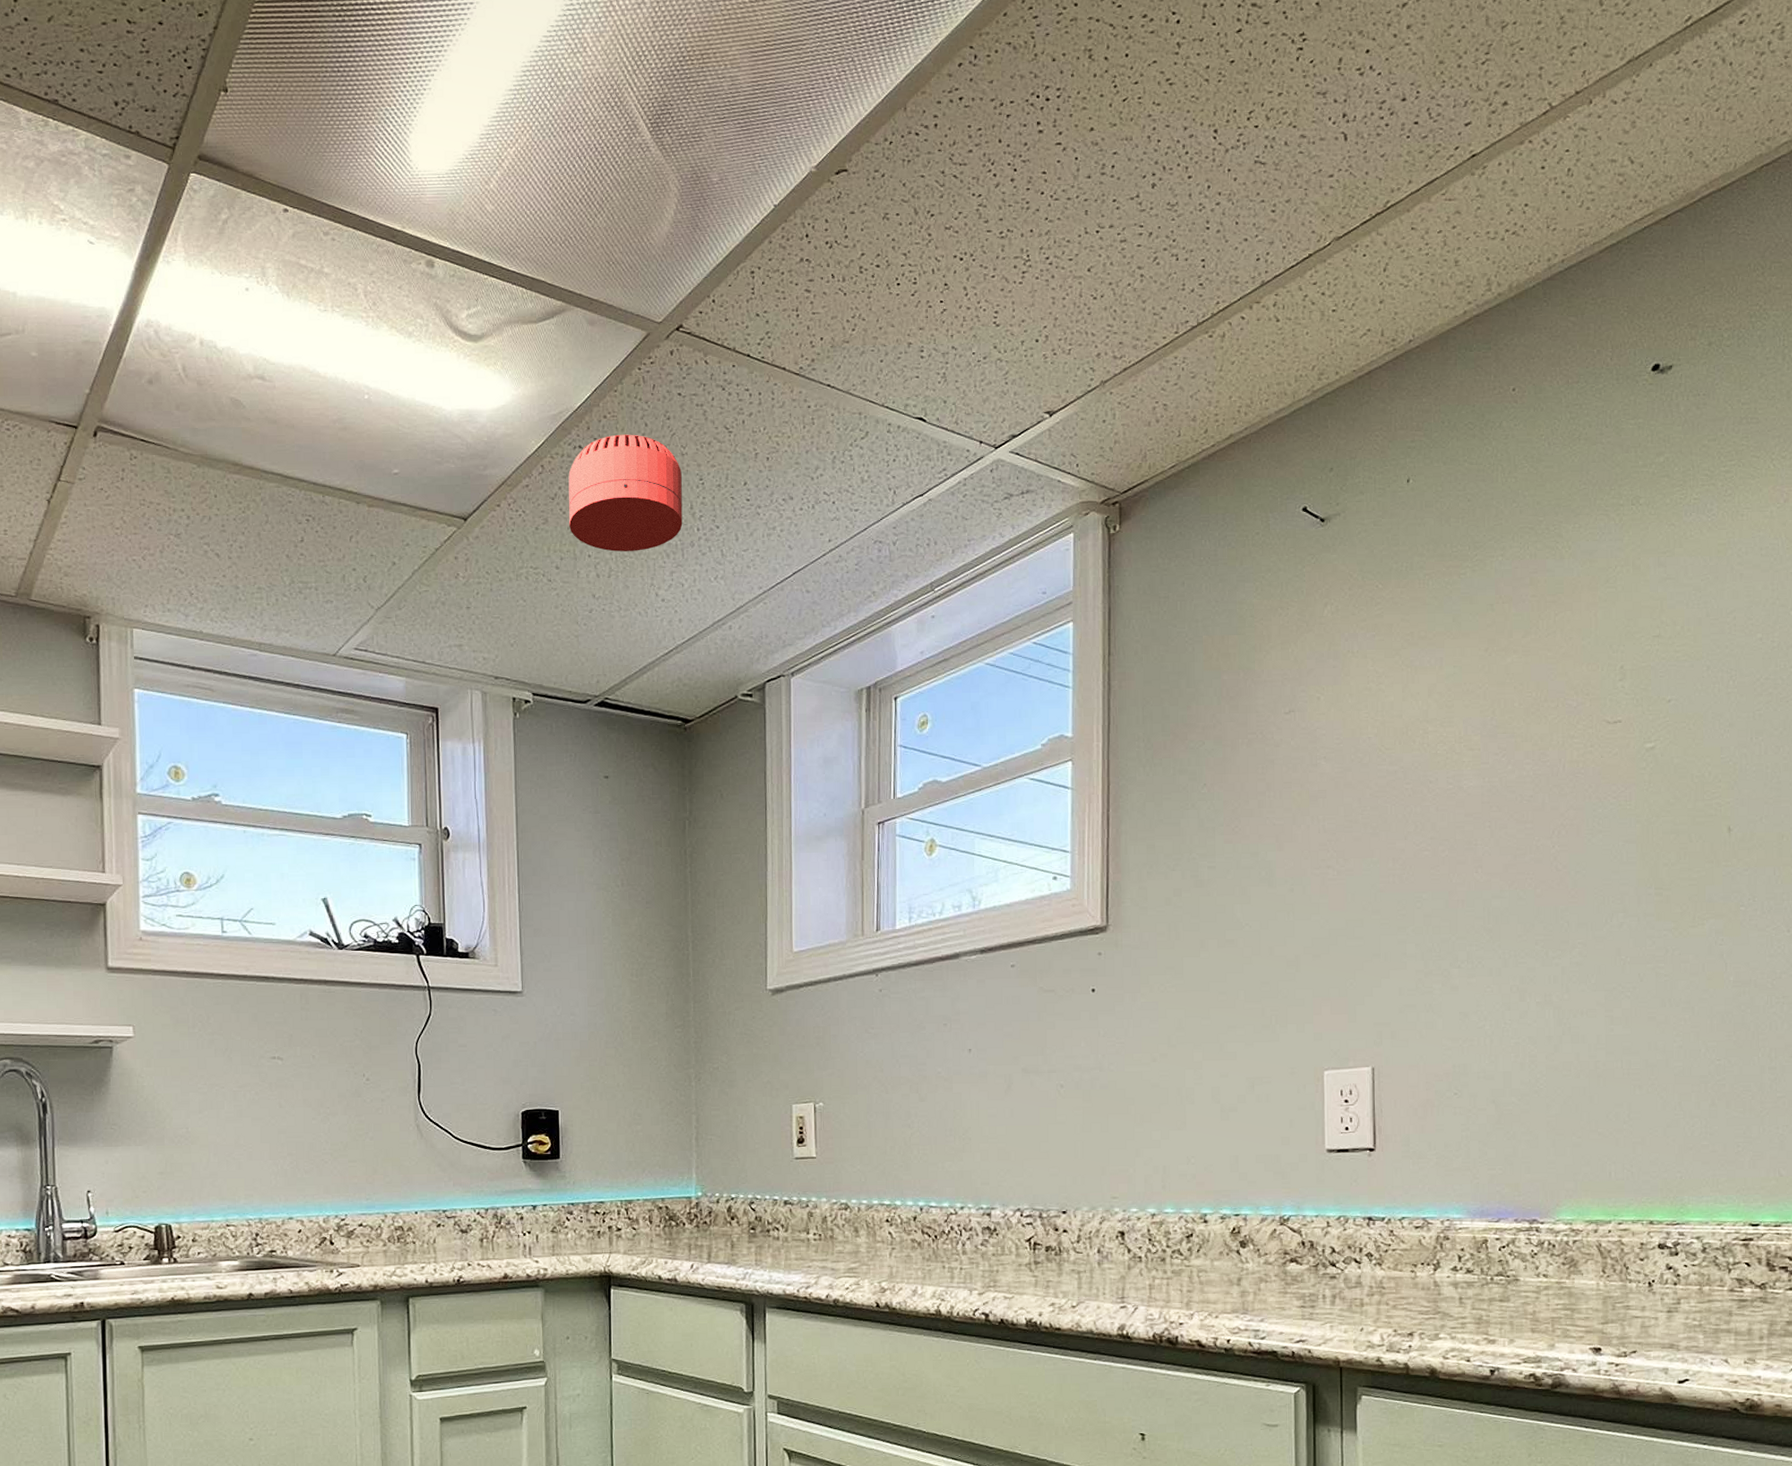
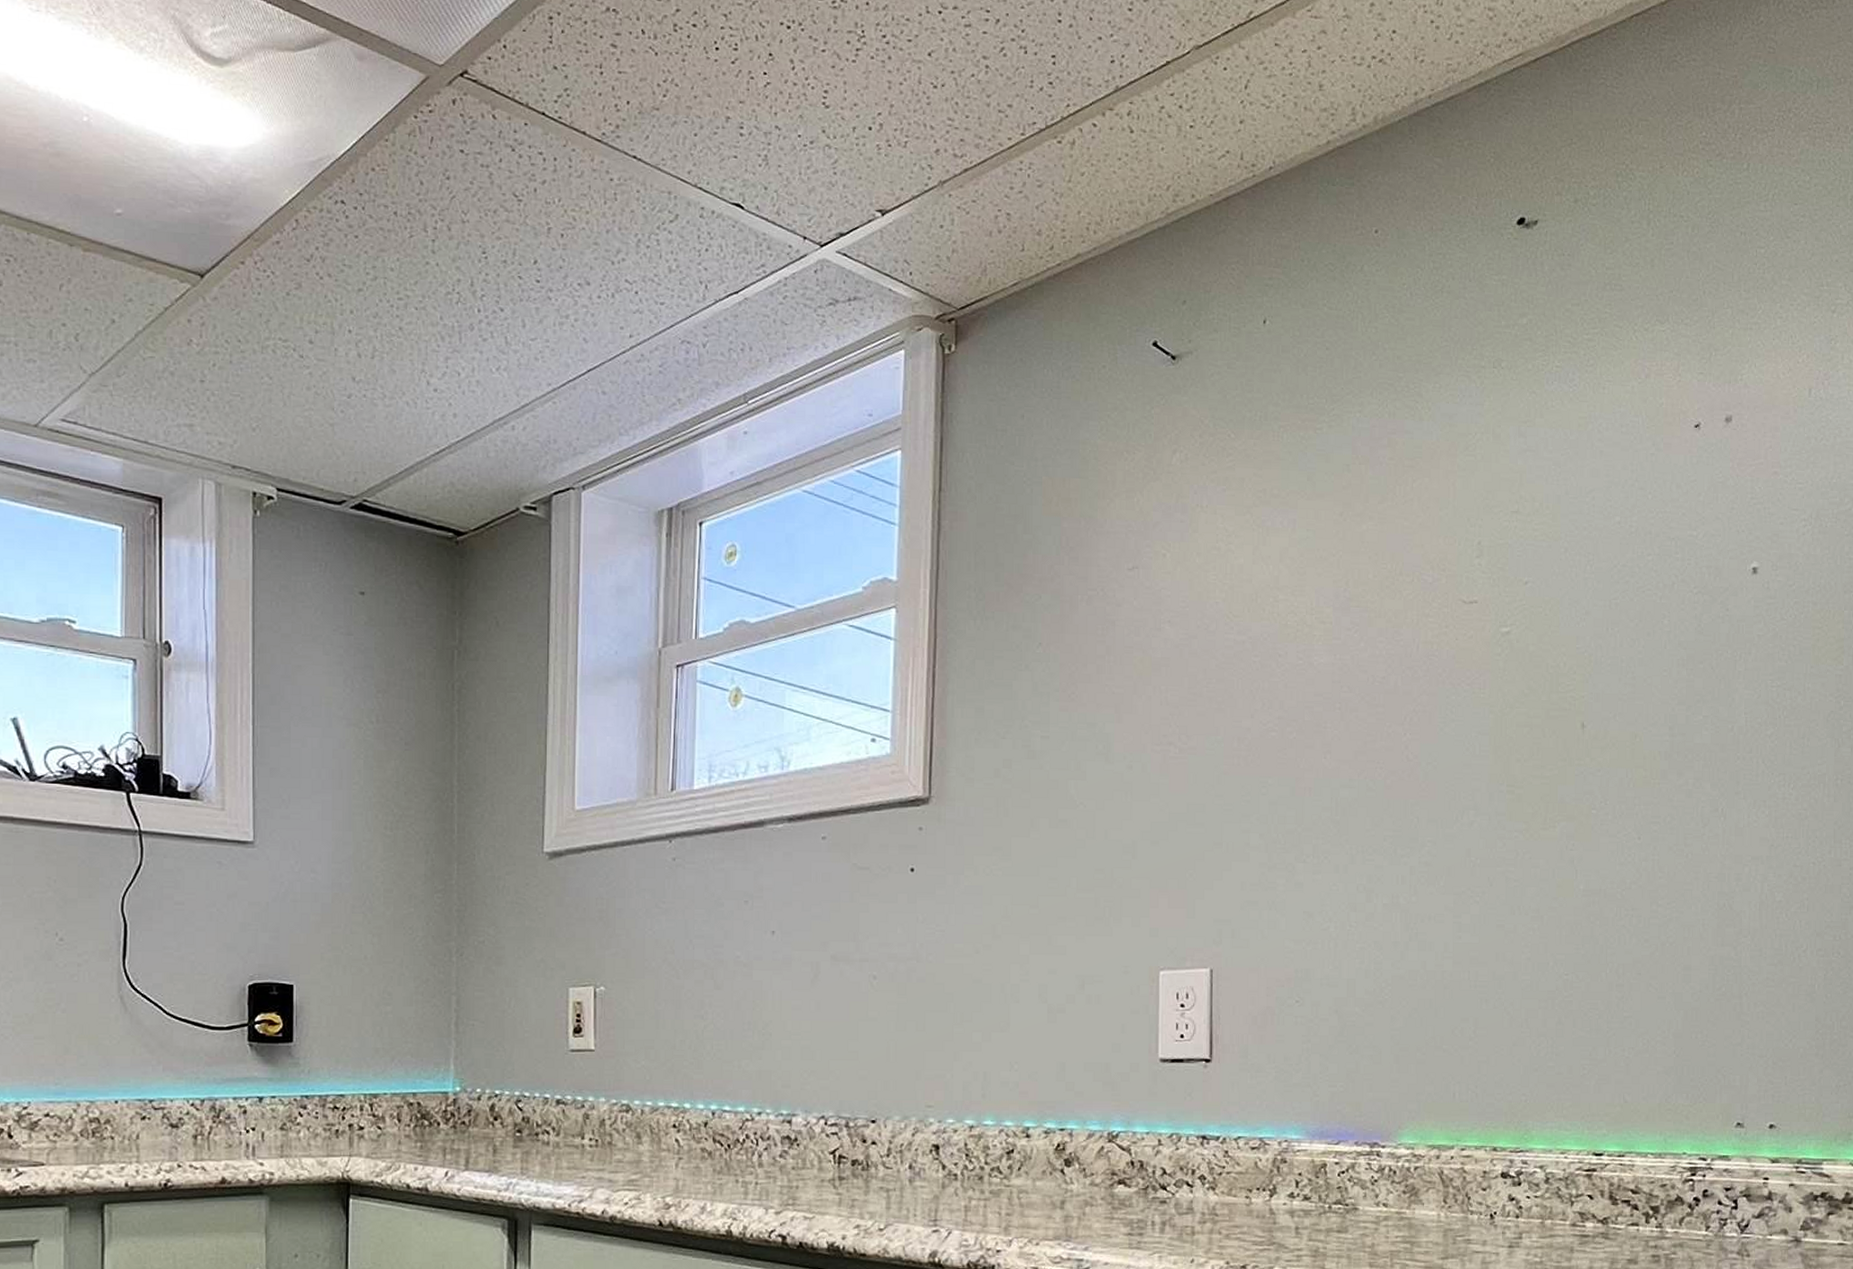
smoke detector: present [568,434,683,552] -> none [326,191,461,331]

